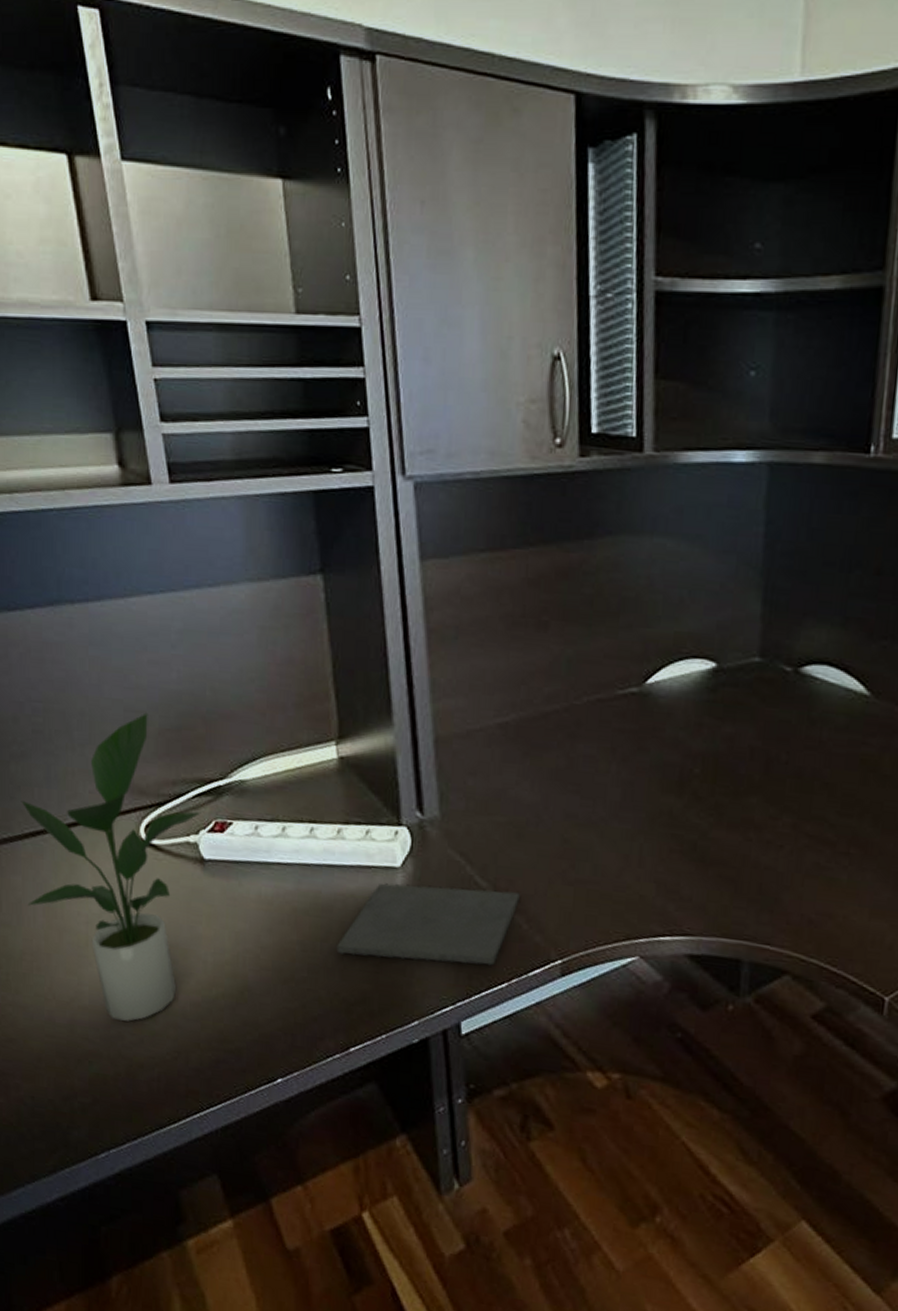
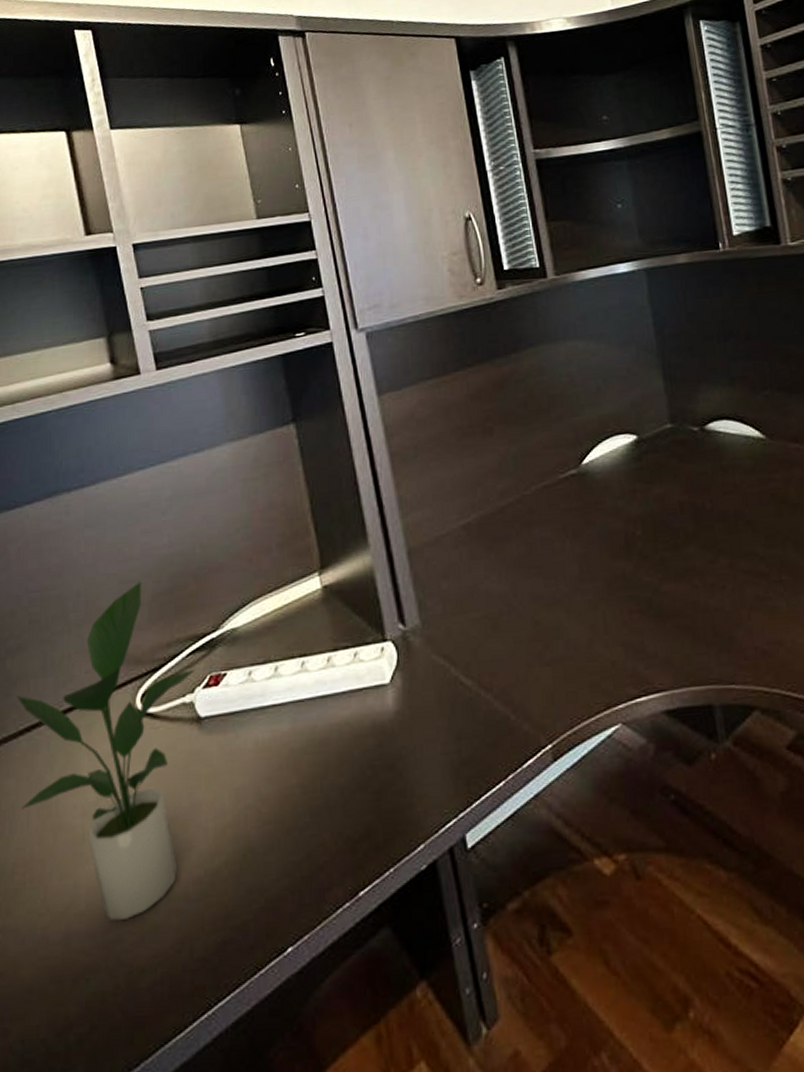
notepad: present [336,883,520,966] -> none [336,683,504,788]

